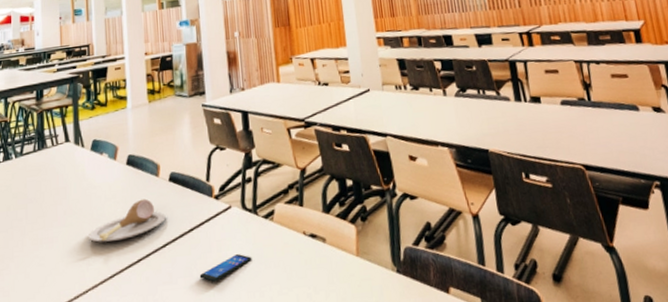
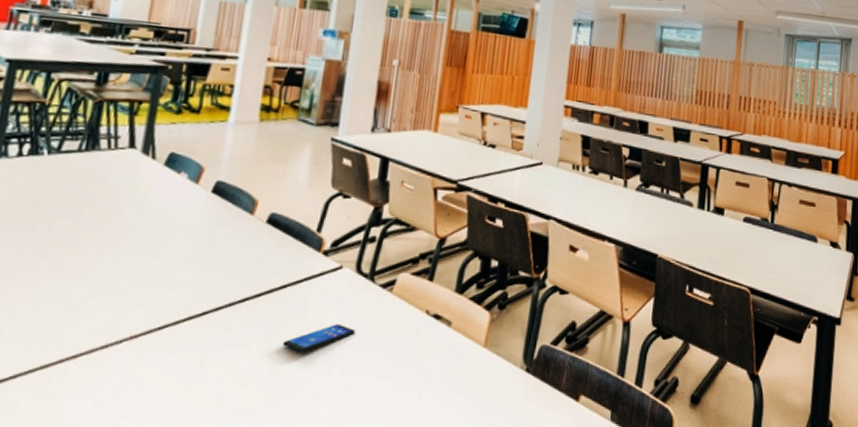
plate: present [88,198,166,242] -> none [137,238,253,285]

